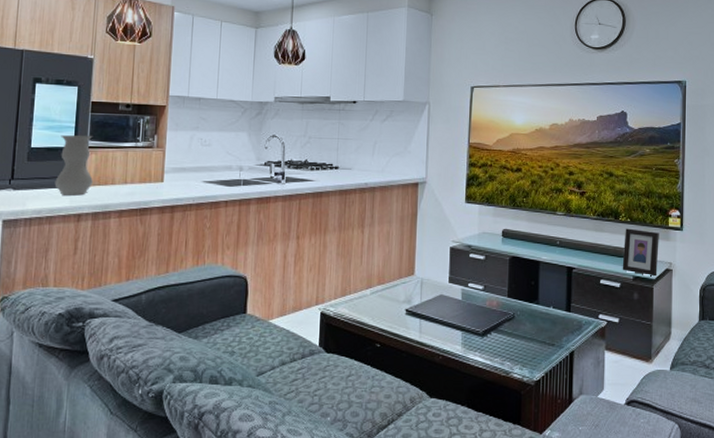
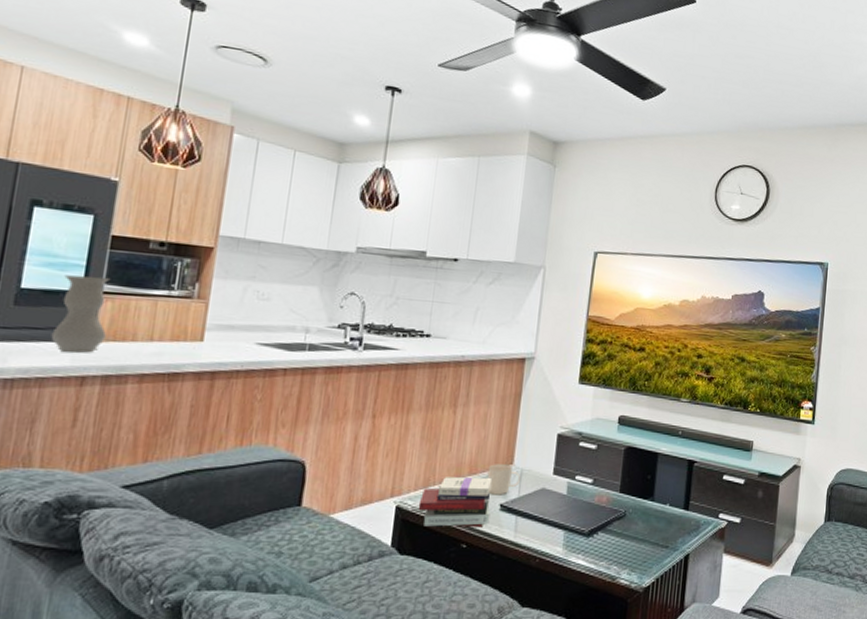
books: none [338,286,398,330] -> present [418,477,493,528]
mug: none [393,275,422,302] -> present [487,464,521,495]
picture frame: present [622,228,659,277] -> none [747,419,790,473]

